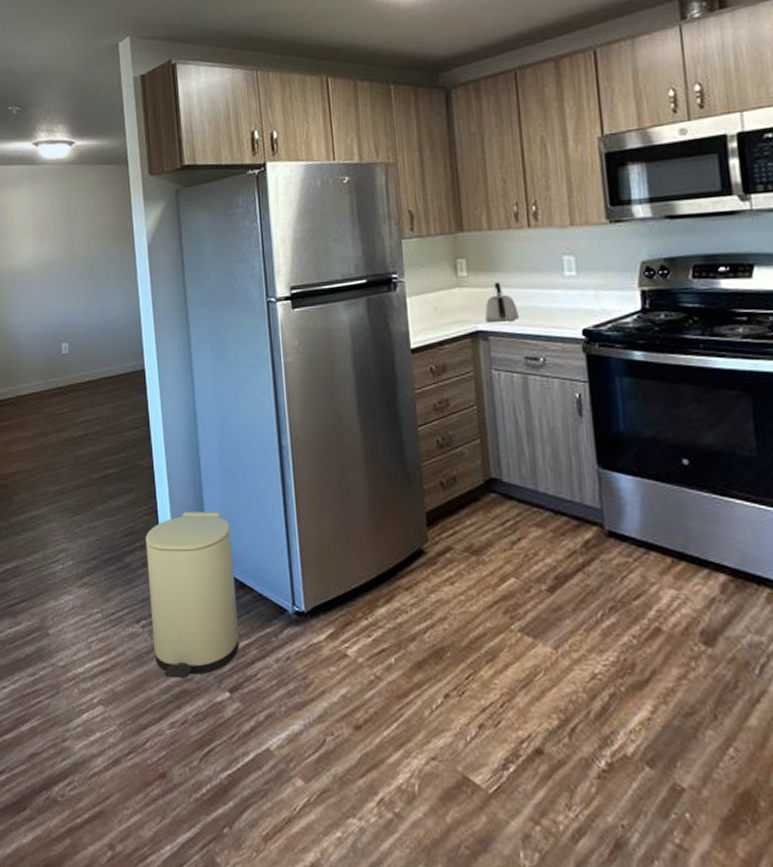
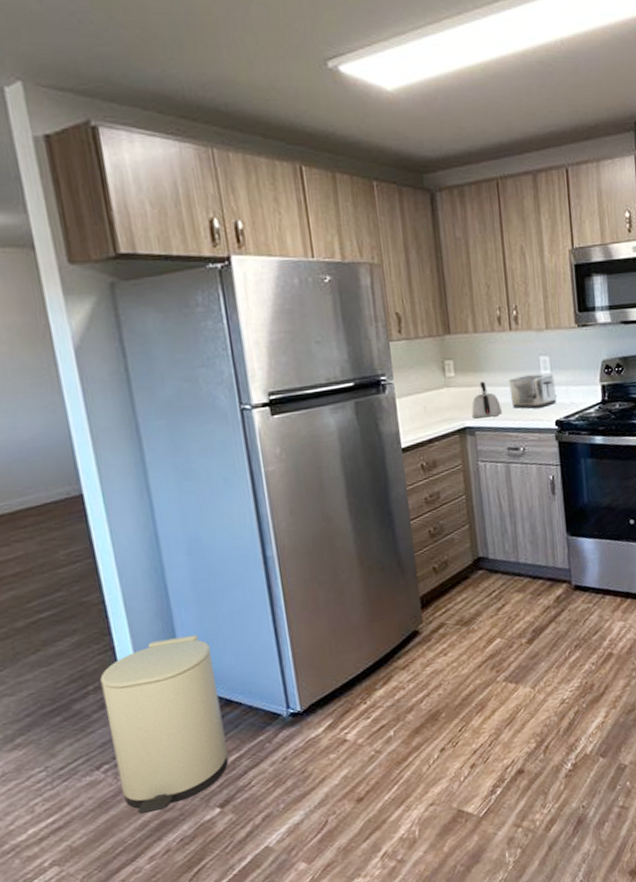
toaster: none [527,275,584,315] -> present [509,374,556,409]

